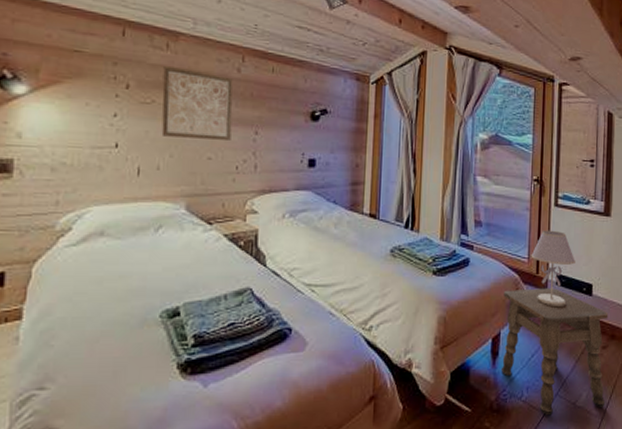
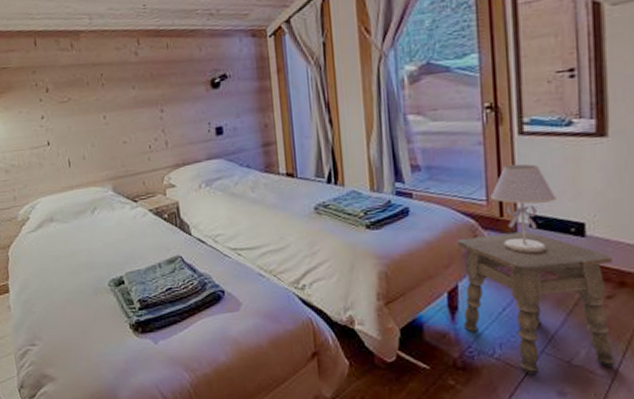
wall art: present [161,66,233,140] -> none [72,62,140,129]

